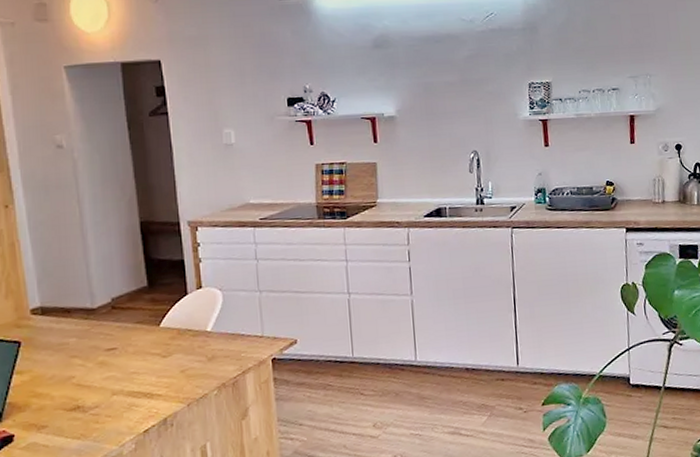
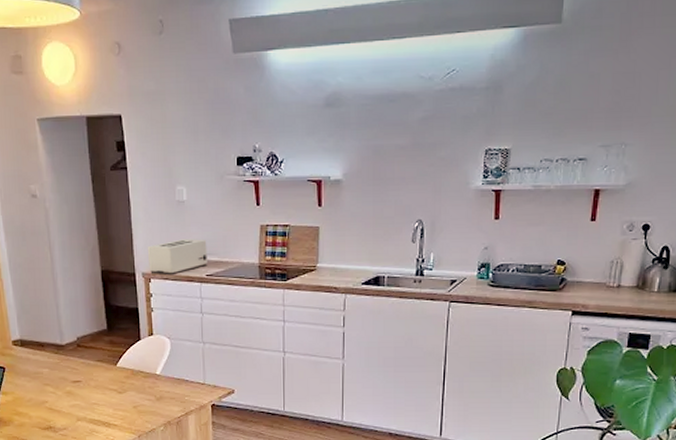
toaster: none [192,181,261,222] -> present [147,239,207,276]

